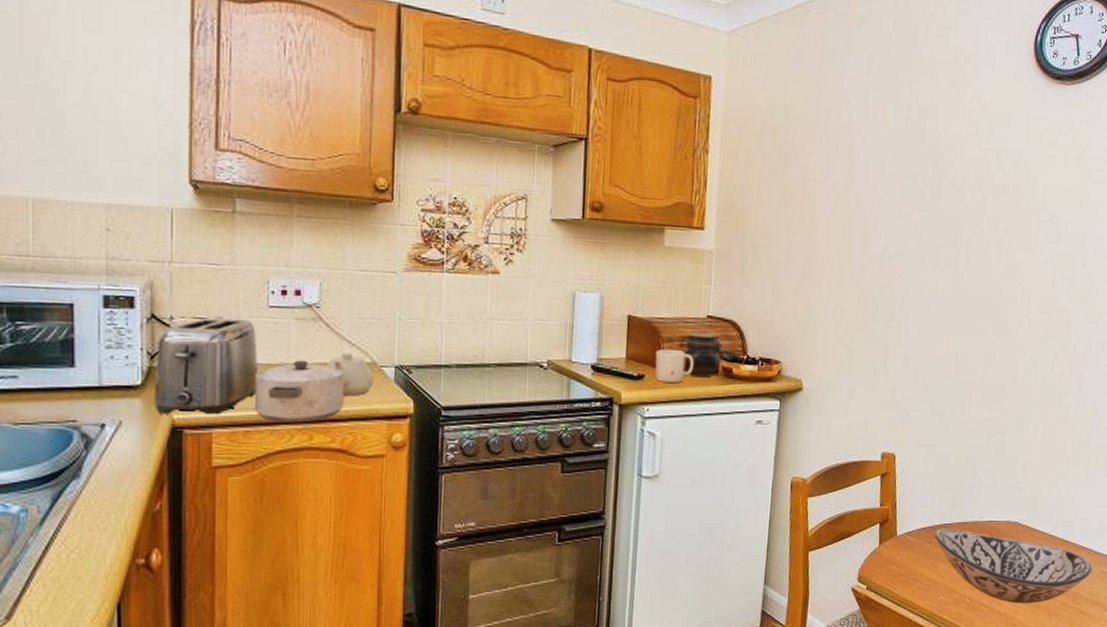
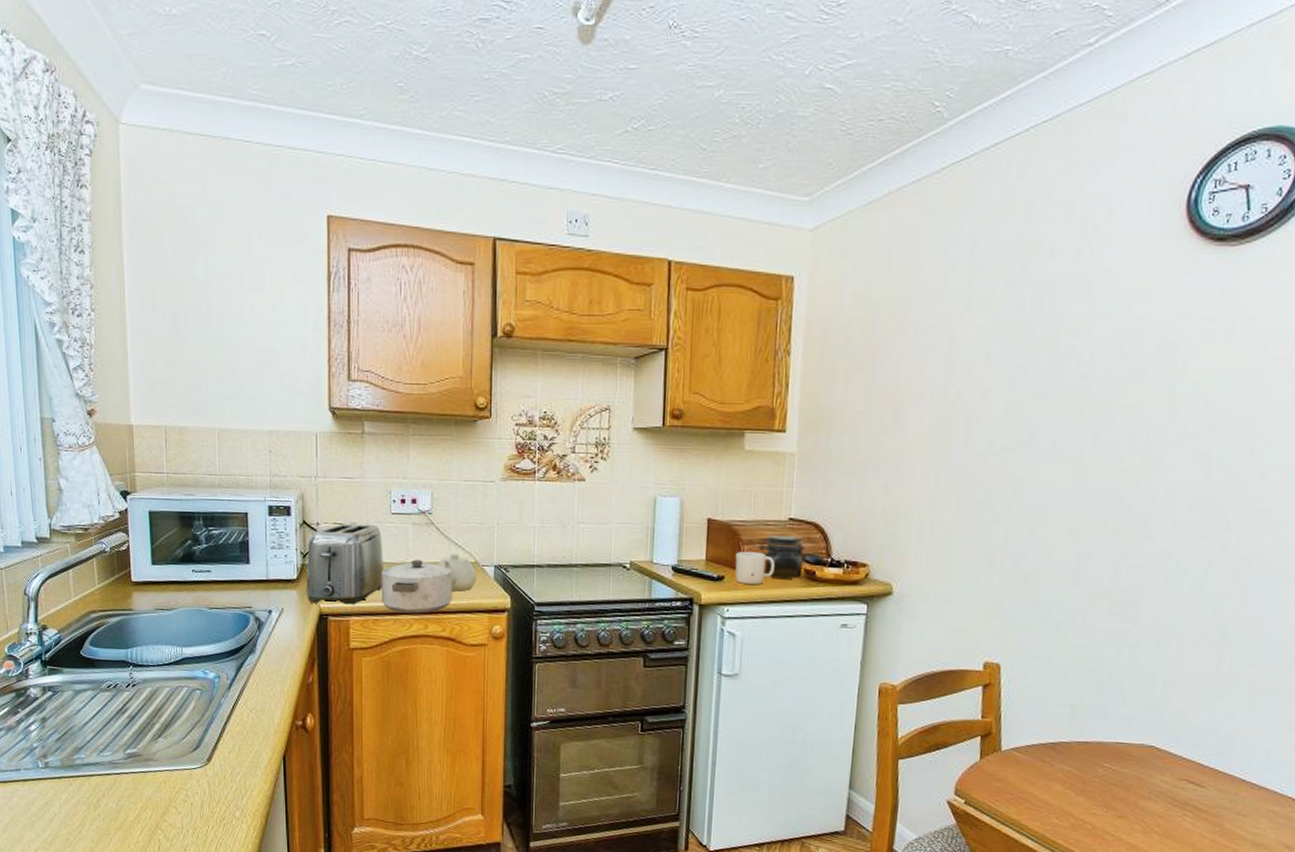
decorative bowl: present [933,529,1093,604] -> none [1046,747,1257,838]

